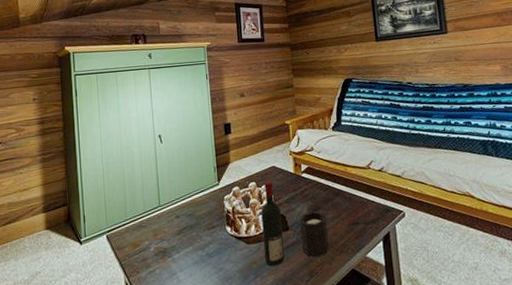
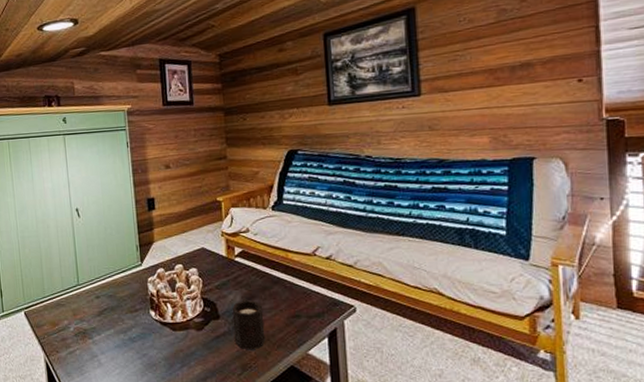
wine bottle: present [261,181,285,267] -> none [188,264,214,356]

